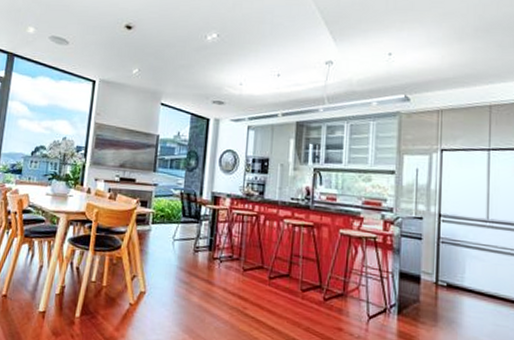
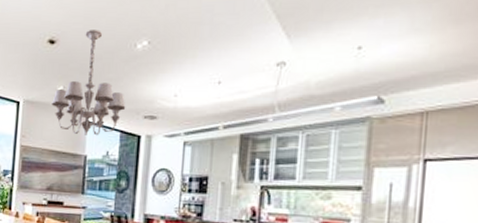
chandelier: none [127,19,197,117] -> present [51,30,126,136]

